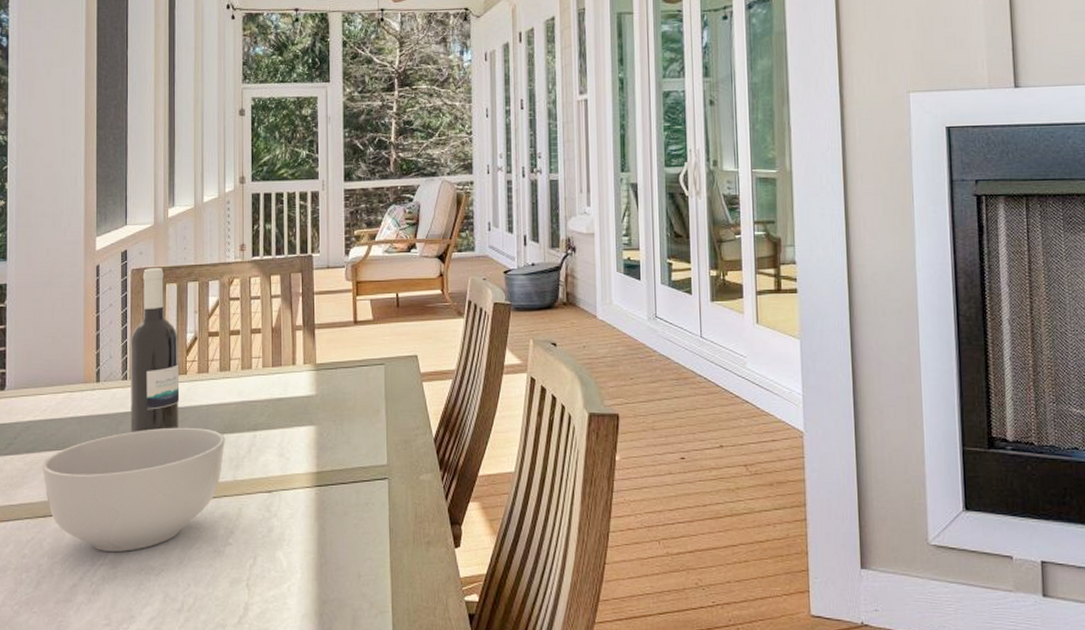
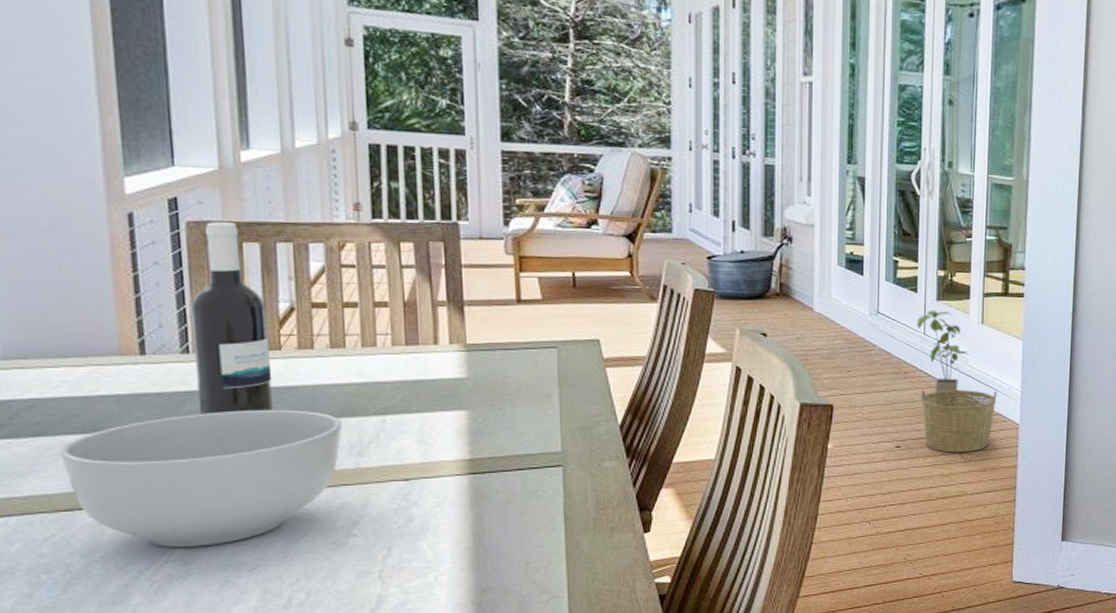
house plant: none [693,311,746,415] -> present [917,310,969,407]
basket: none [701,395,778,465] -> present [920,389,997,453]

